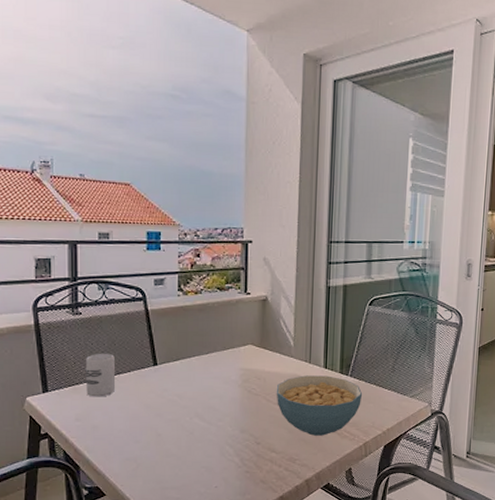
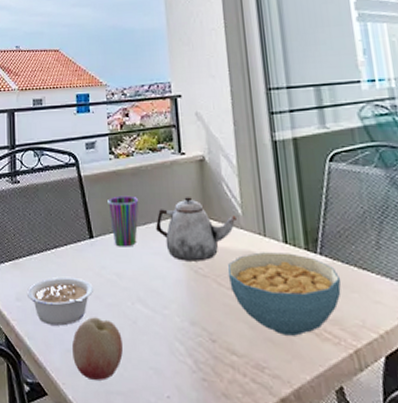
cup: present [85,353,116,397] -> none [24,224,54,274]
legume: none [88,399,154,440] -> present [27,276,93,326]
fruit: none [132,431,180,481] -> present [72,317,124,381]
cup: none [173,328,204,373] -> present [108,196,139,247]
teapot: none [218,331,289,383] -> present [156,197,237,262]

